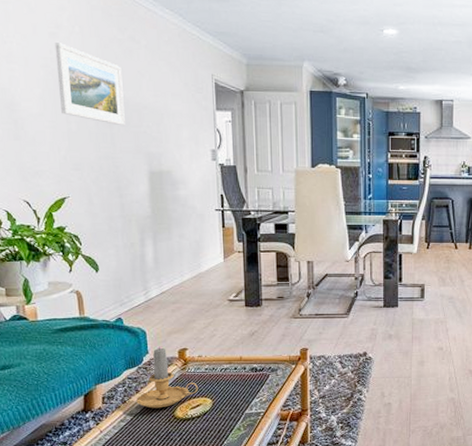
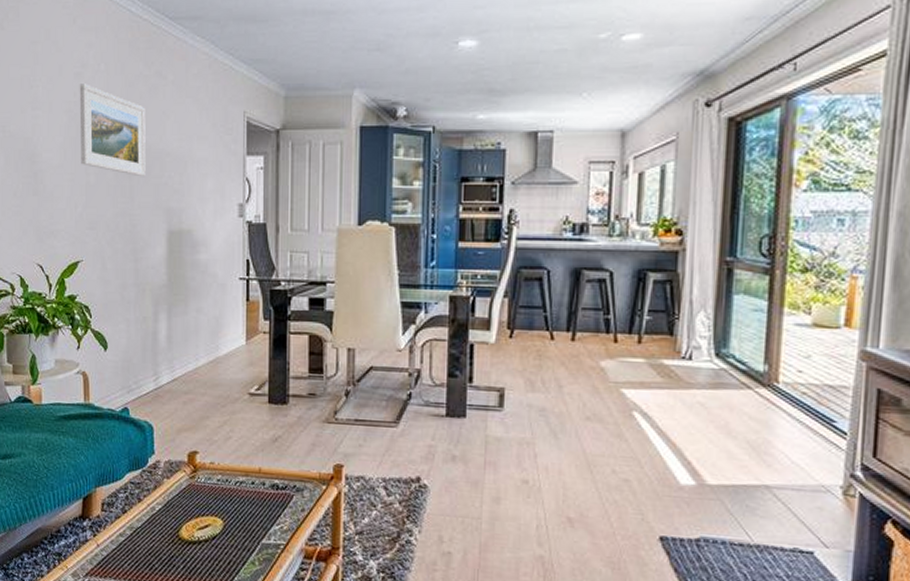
candle: present [136,346,198,409] -> none [138,446,208,525]

